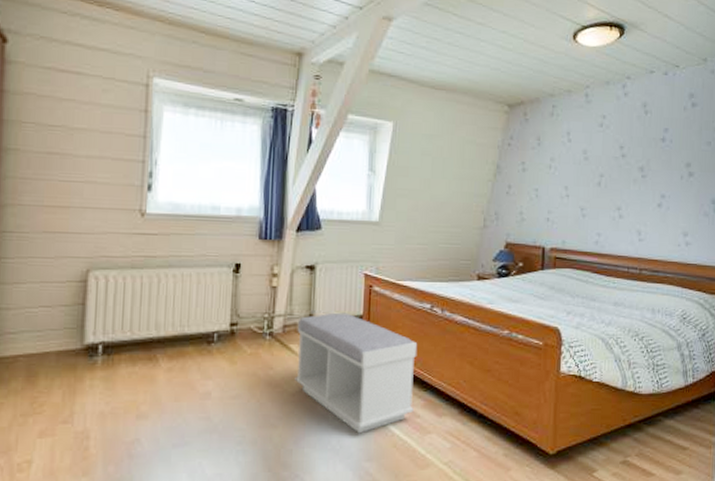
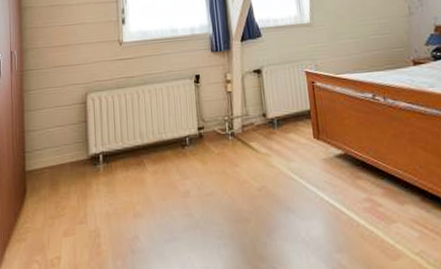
bench: present [295,312,418,434] -> none [253,109,374,225]

